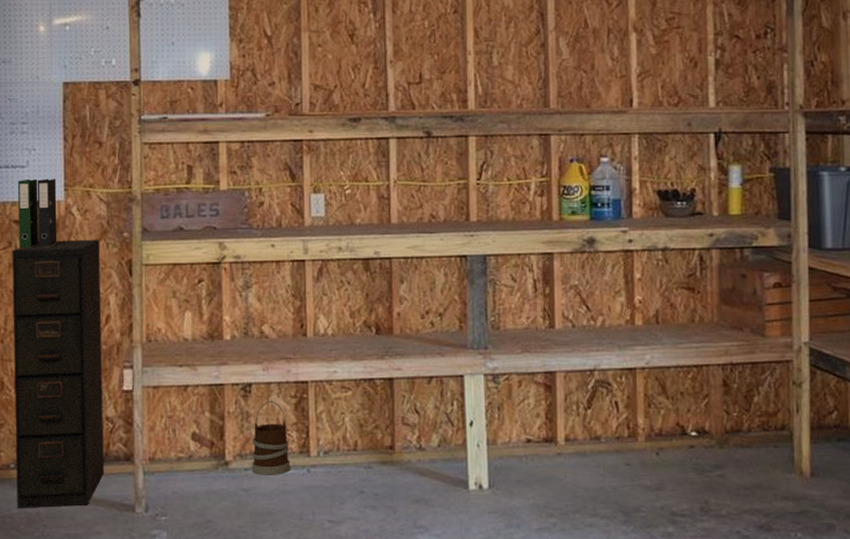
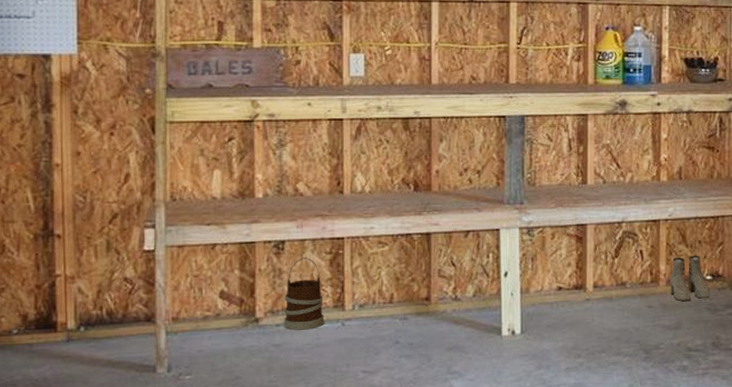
filing cabinet: present [12,239,104,509] -> none [15,95,122,376]
binder: present [18,178,57,248] -> none [22,30,69,103]
boots: none [649,408,696,459] -> present [670,255,710,301]

